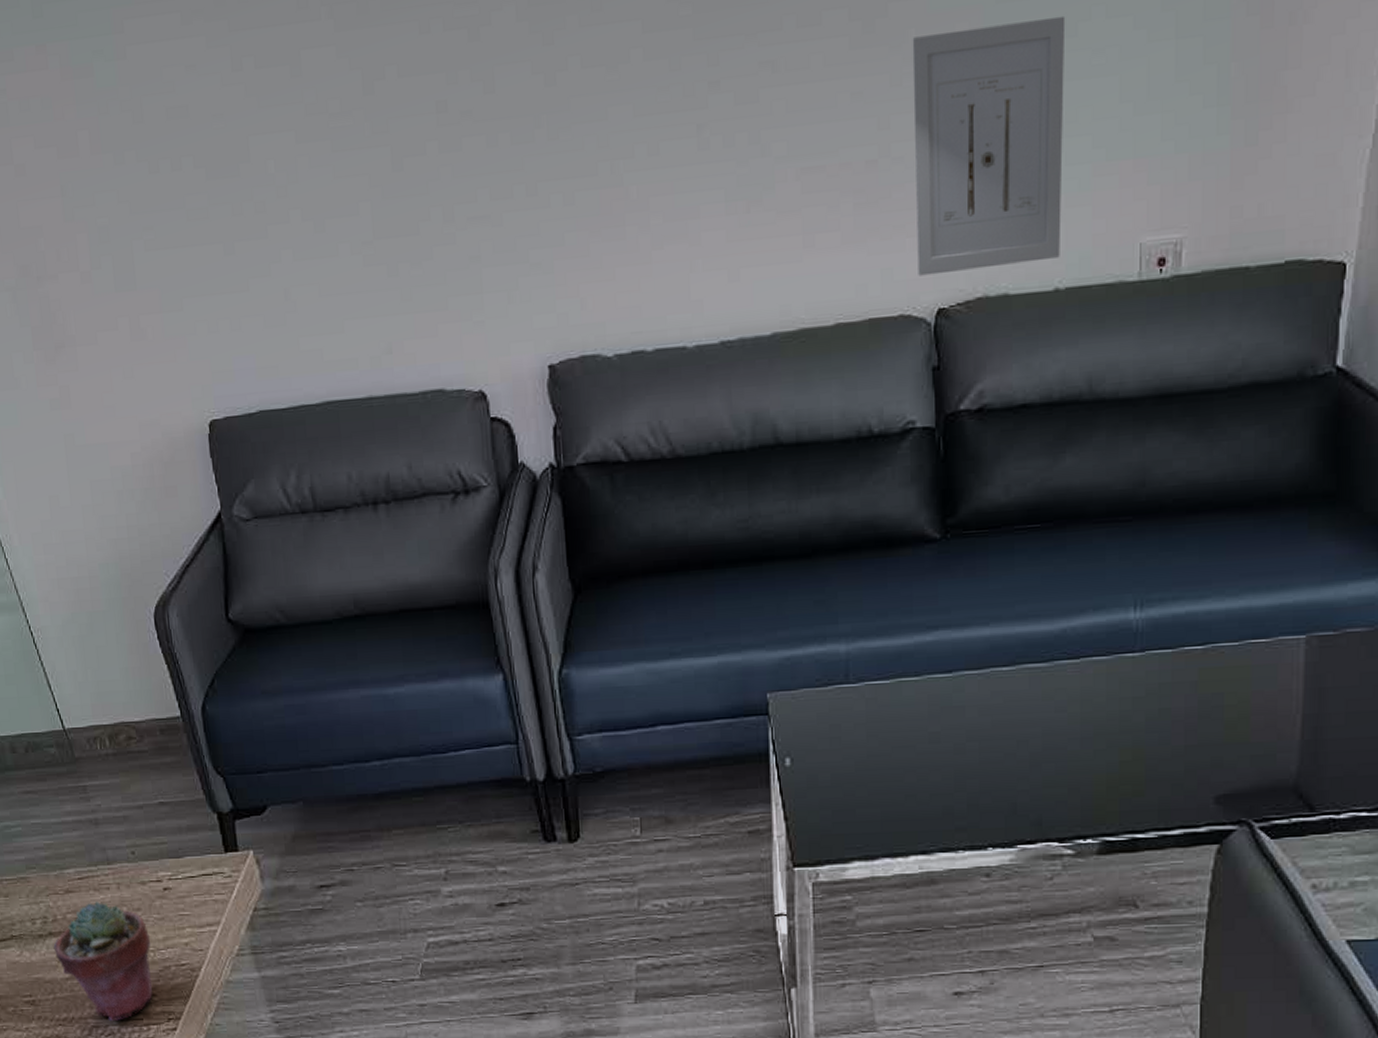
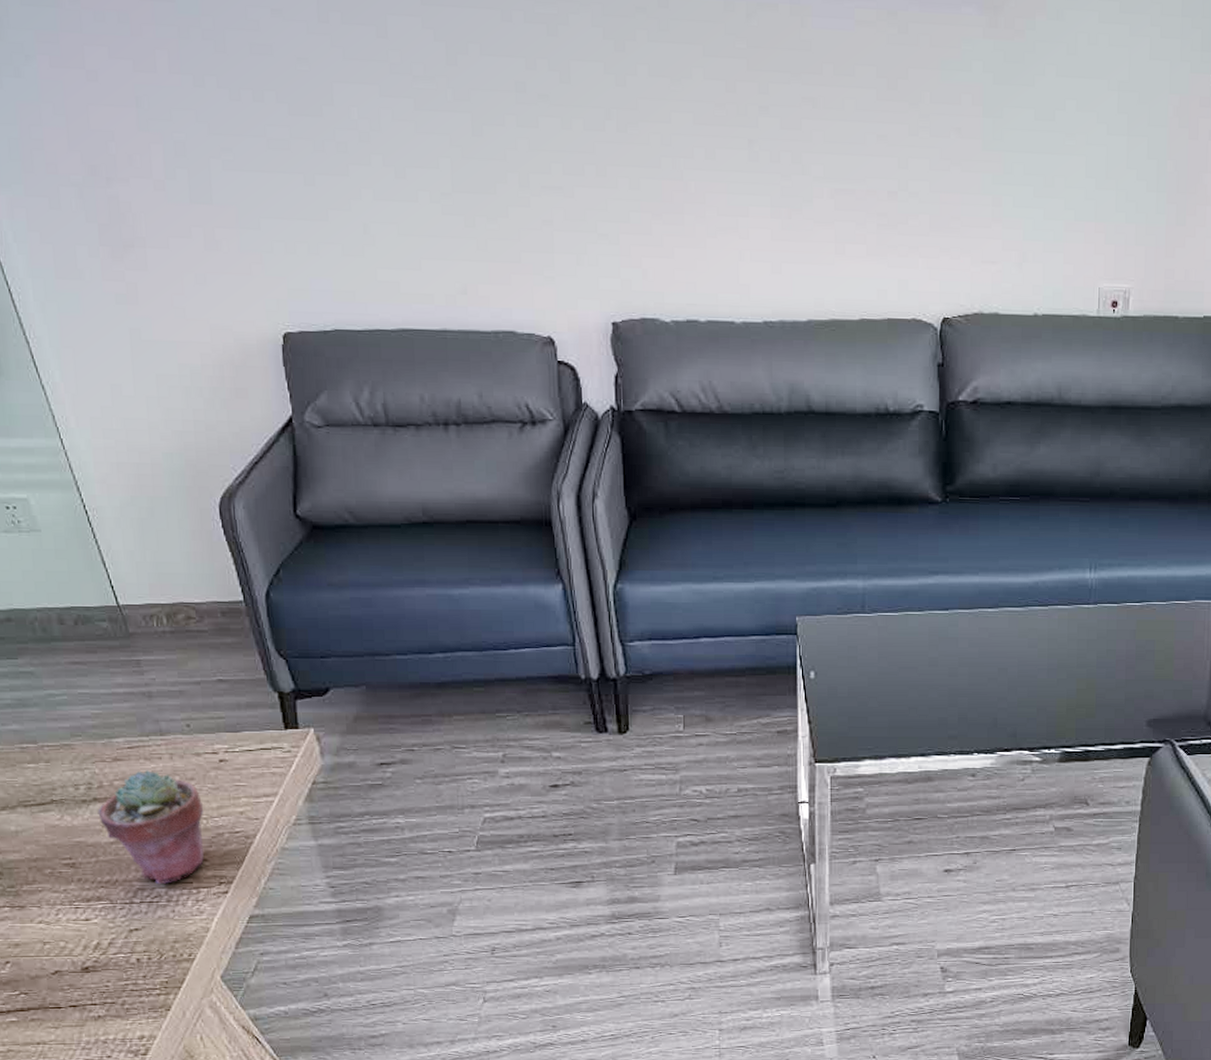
wall art: present [912,15,1066,276] -> none [927,99,1046,291]

